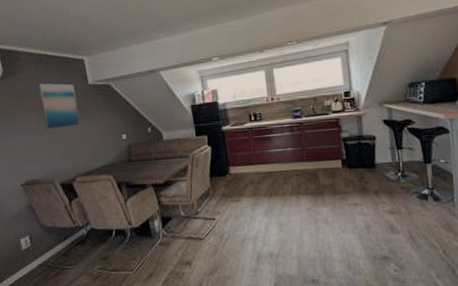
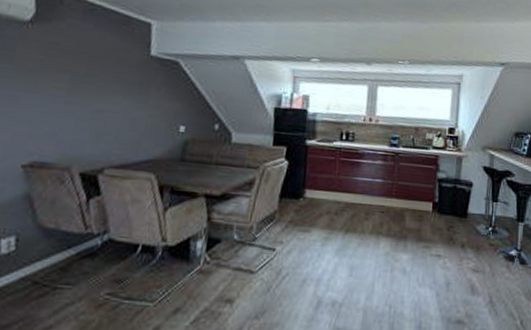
wall art: present [38,83,80,131] -> none [75,39,131,104]

